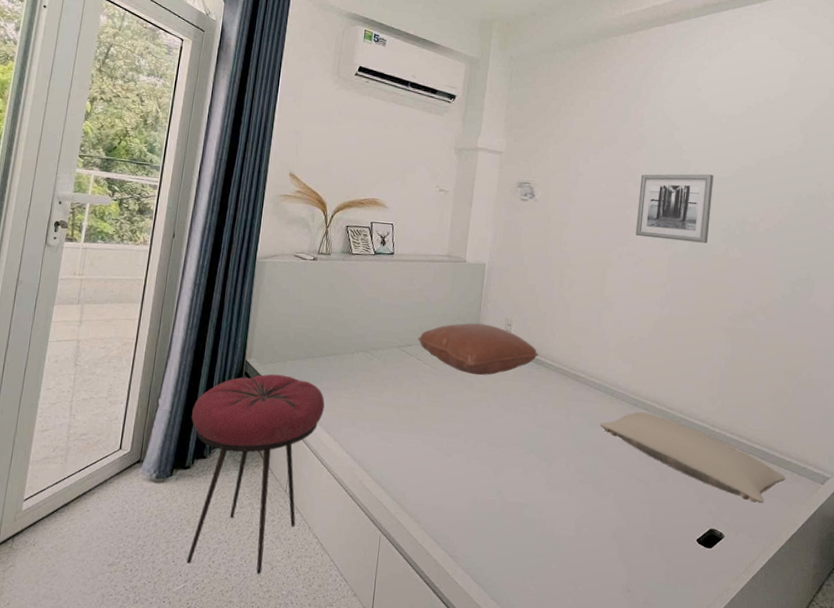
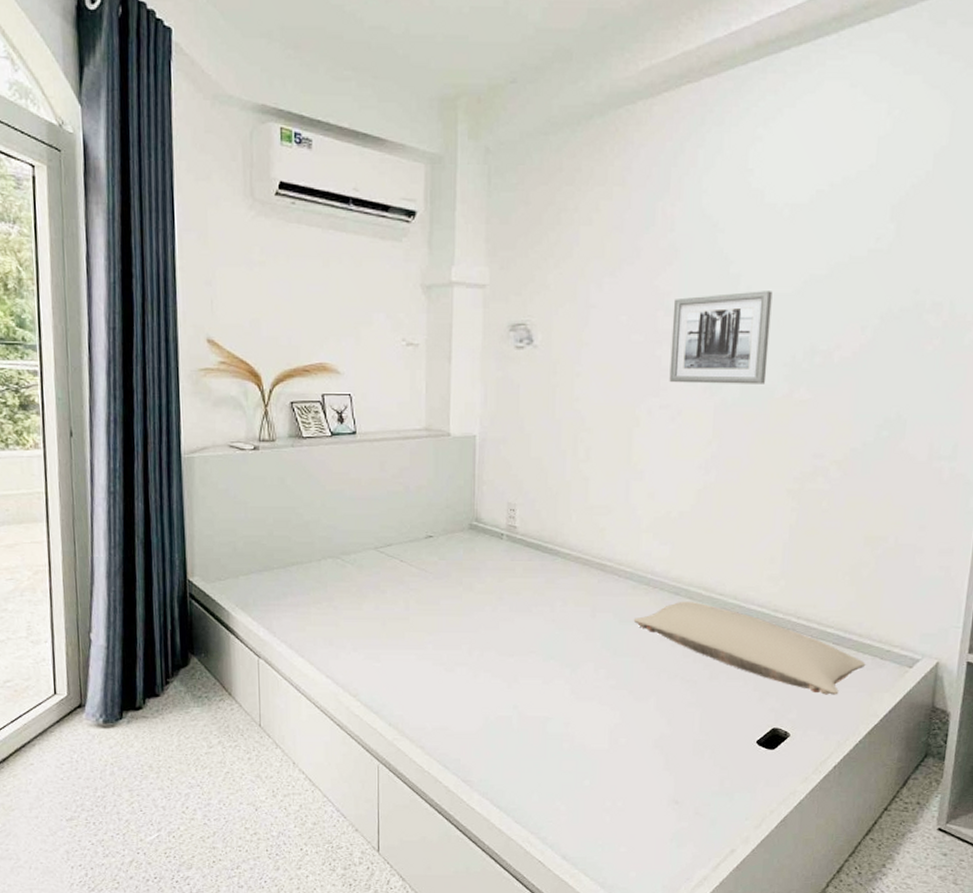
stool: present [186,374,325,575] -> none [133,593,293,818]
pillow: present [418,323,539,376] -> none [398,511,553,574]

